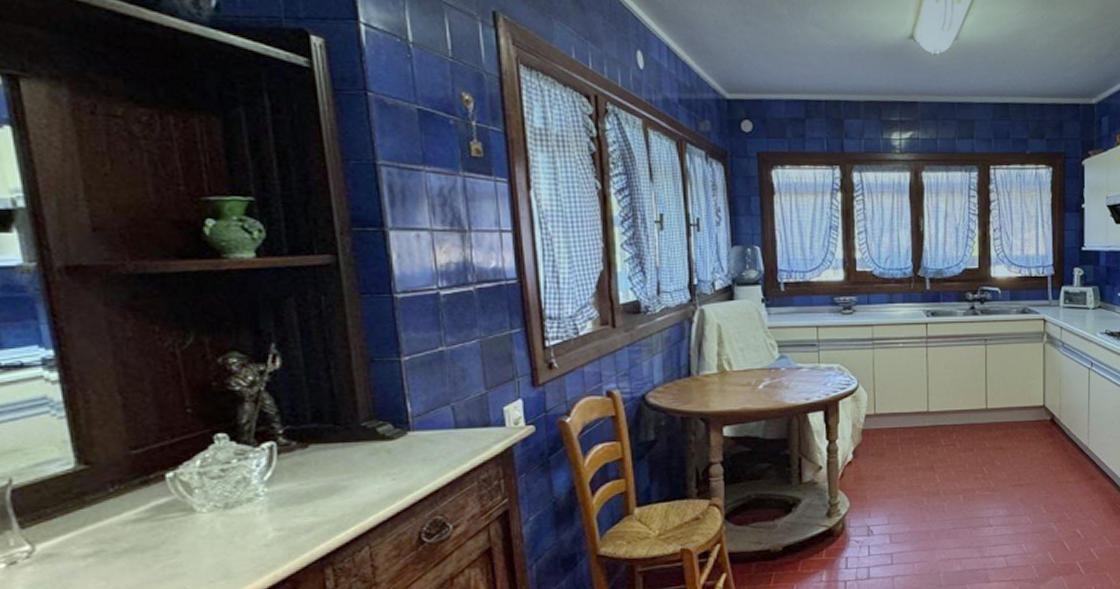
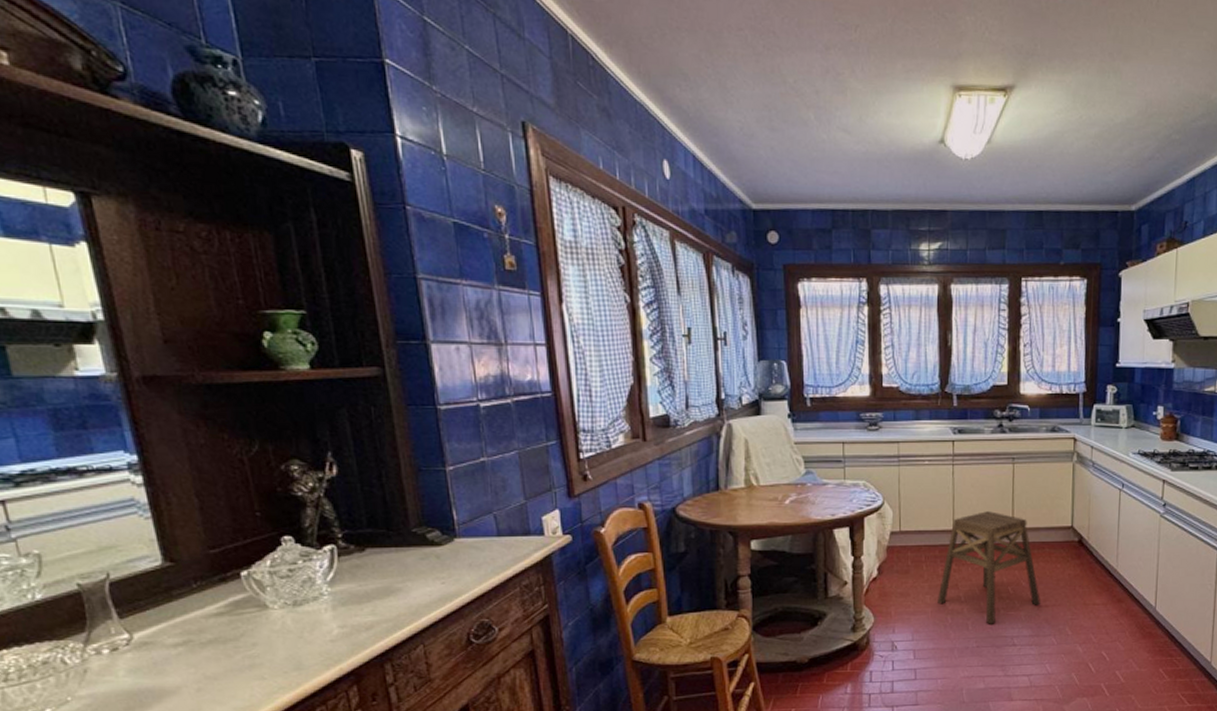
stool: none [913,392,1015,505] -> present [938,511,1040,624]

